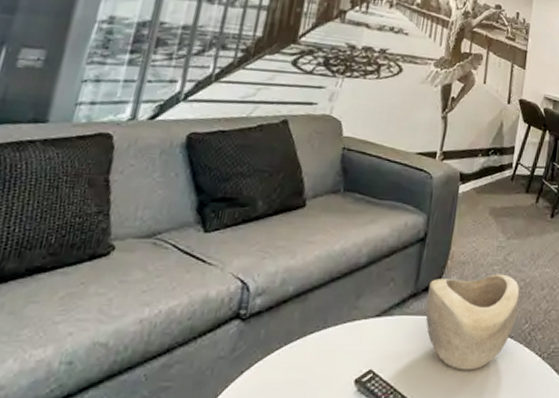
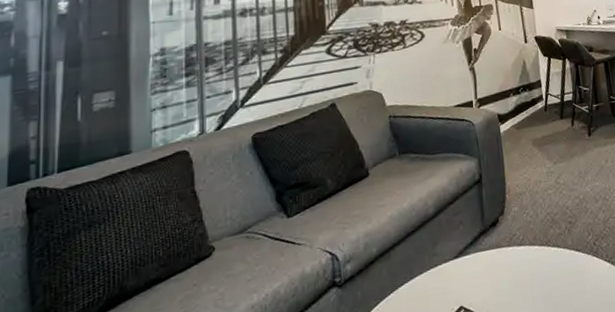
decorative bowl: present [425,274,520,370] -> none [494,195,580,290]

